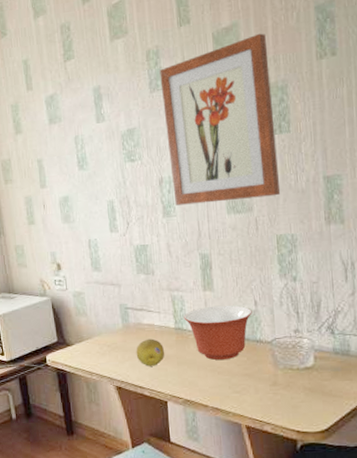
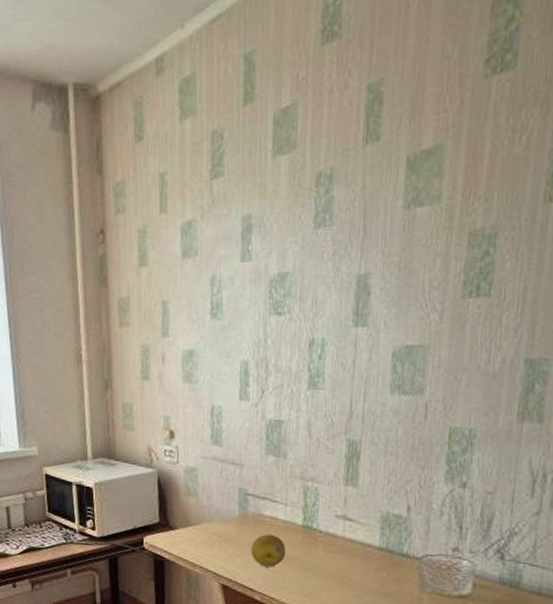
wall art: present [159,33,281,206] -> none [325,161,479,378]
mixing bowl: present [183,305,252,361] -> none [315,505,403,572]

